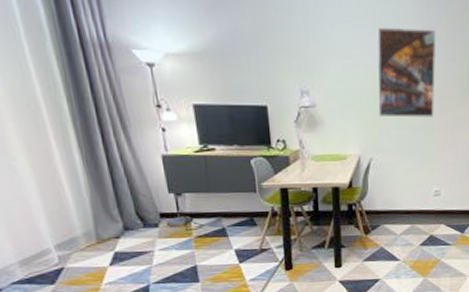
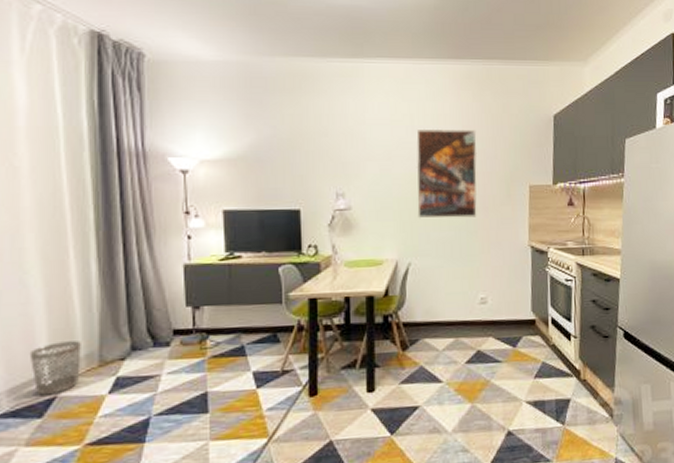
wastebasket: none [31,221,82,267] -> present [29,341,81,396]

